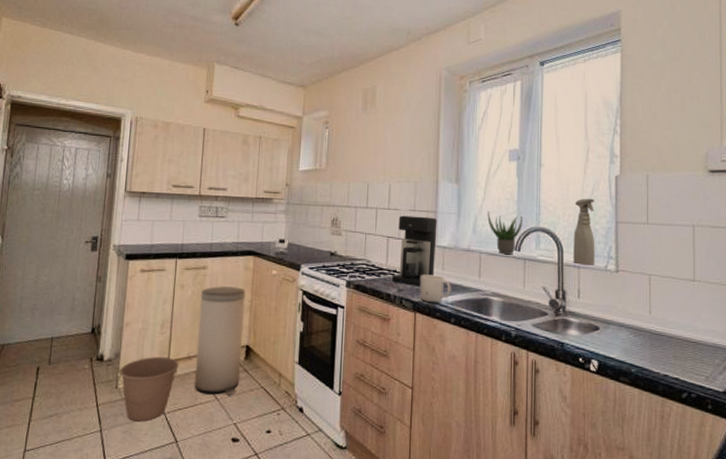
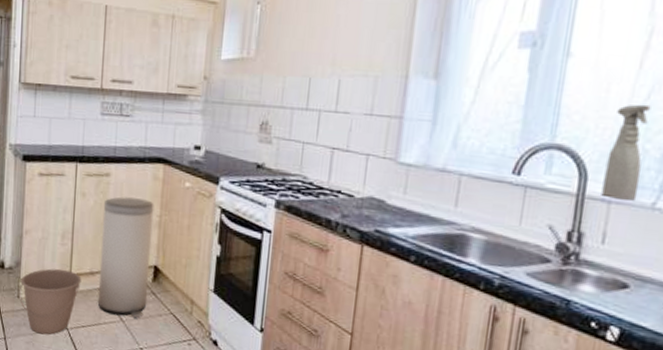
coffee maker: present [391,215,437,288] -> none [333,121,403,214]
mug: present [419,274,451,303] -> none [370,198,415,236]
potted plant: present [487,211,523,255] -> none [476,119,530,180]

